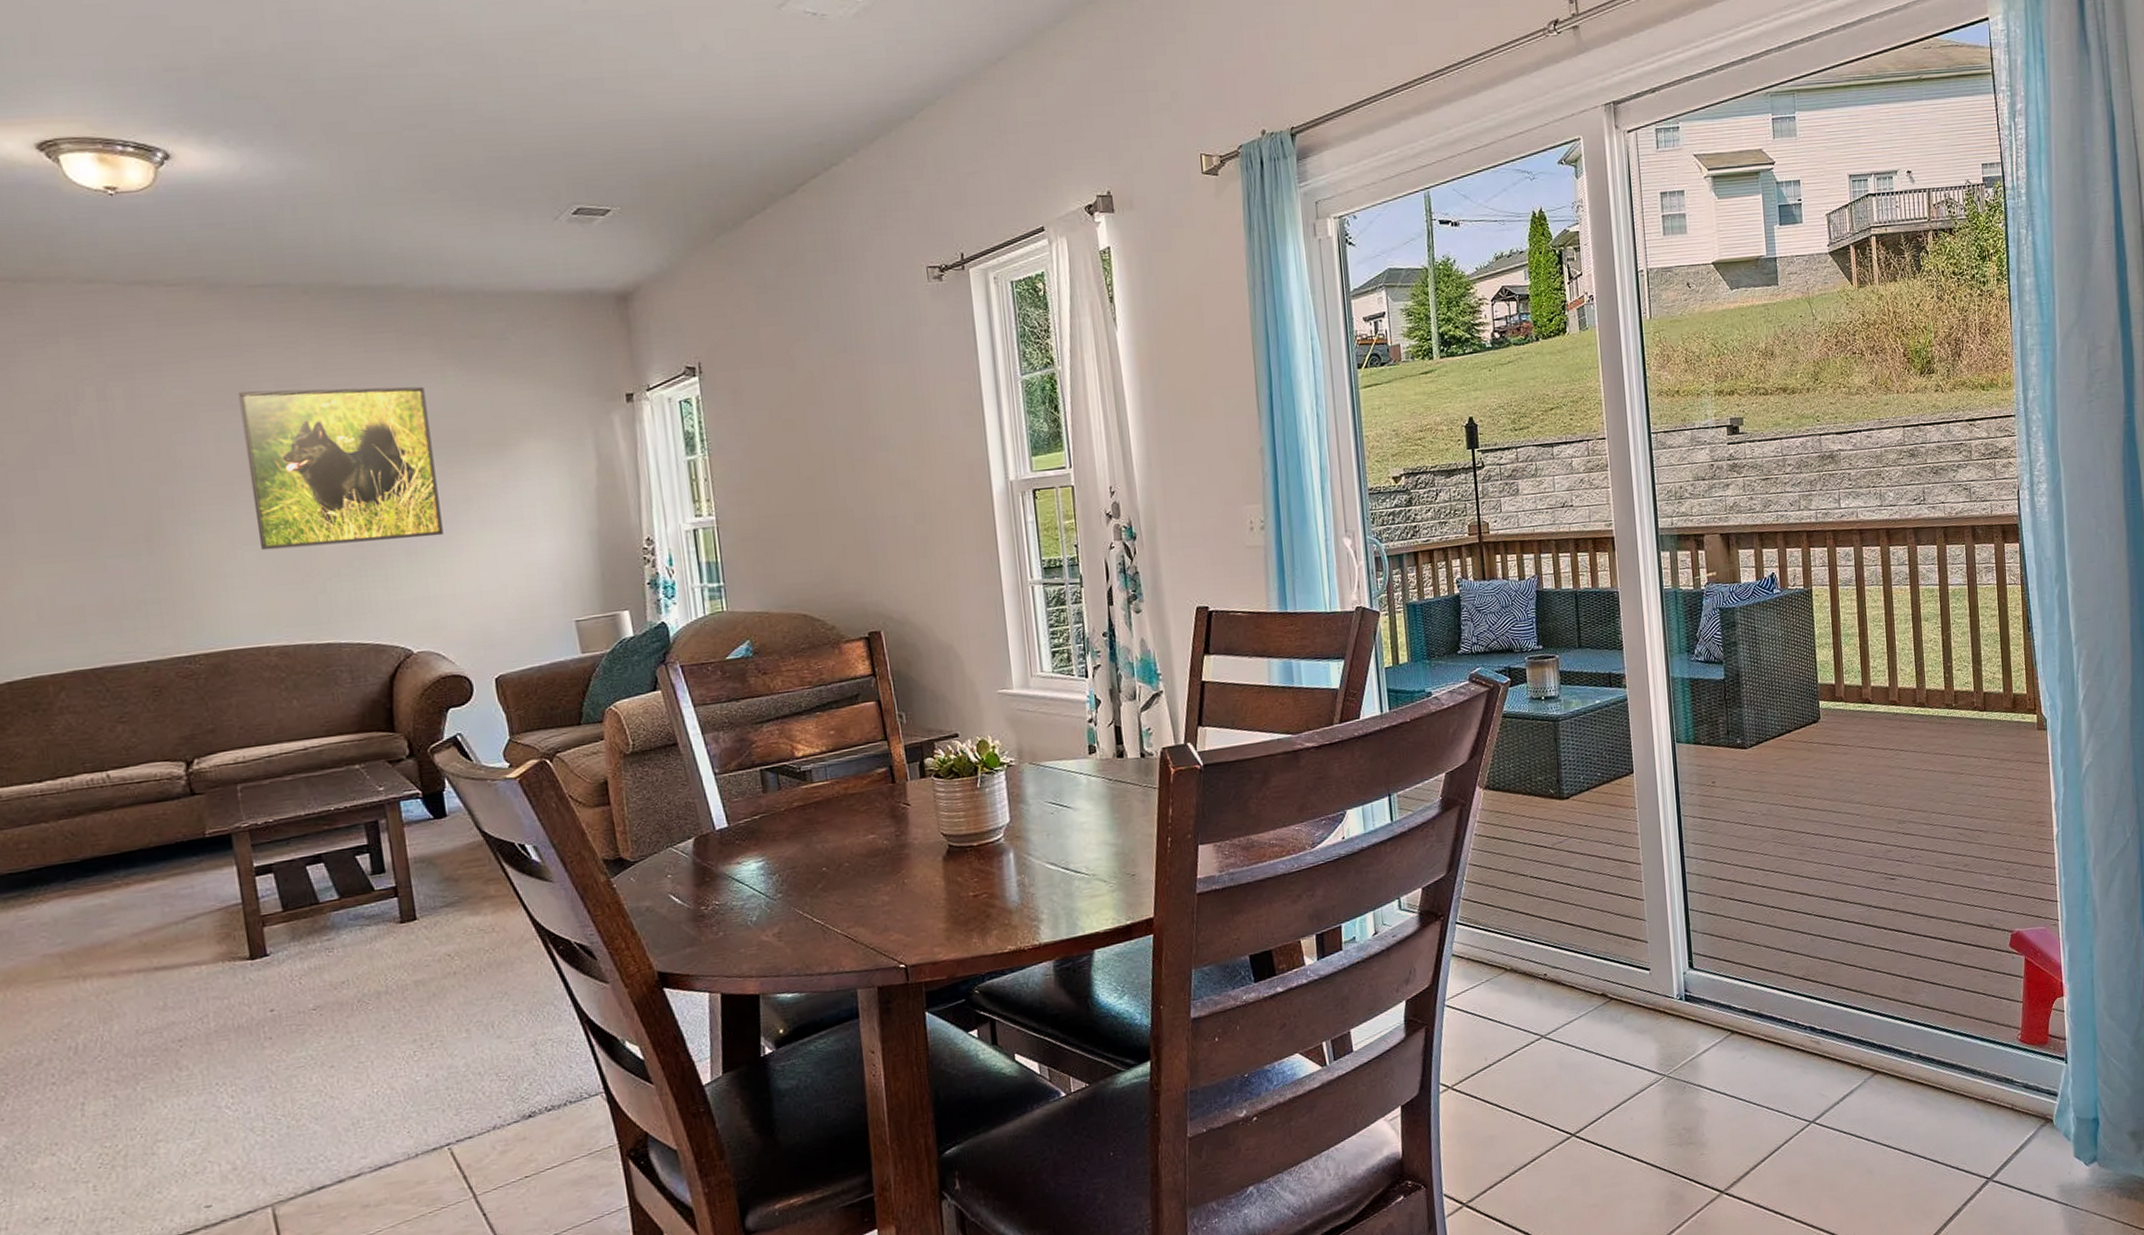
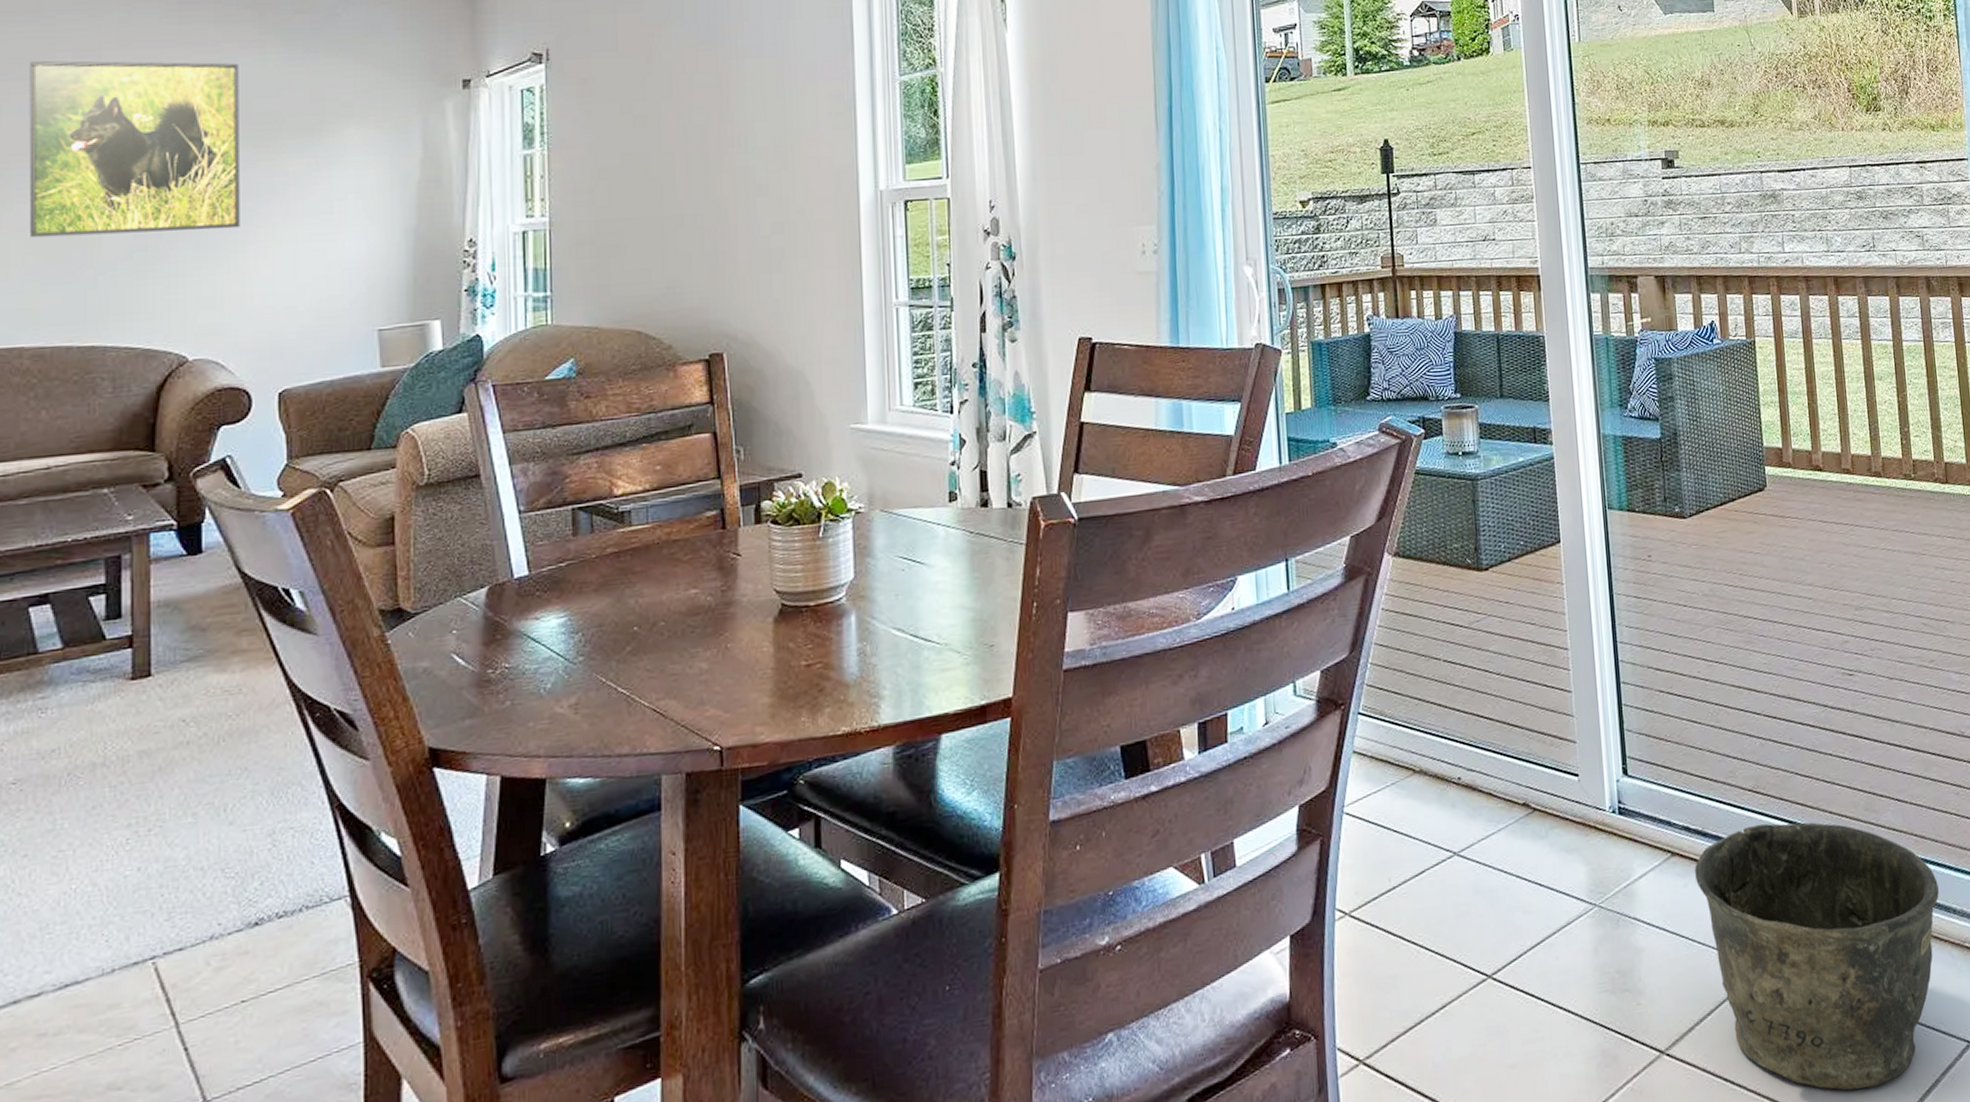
bucket: none [1751,1003,1966,1219] -> present [1695,822,1939,1091]

